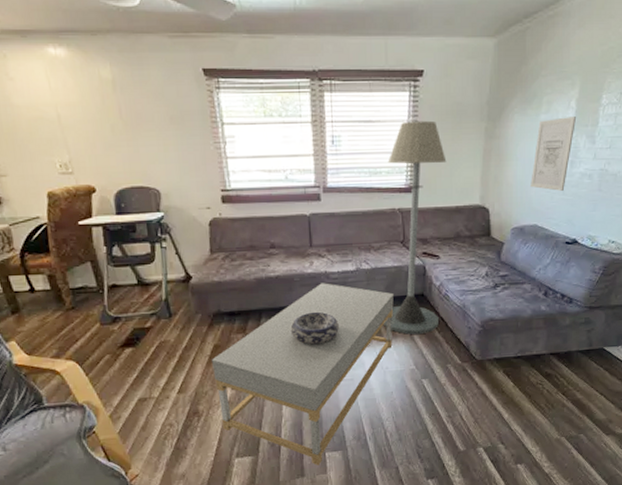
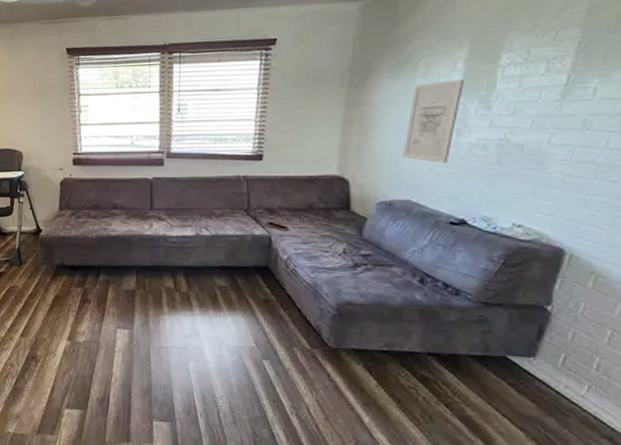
coffee table: present [211,283,395,465] -> none [51,246,236,433]
decorative bowl: present [290,311,339,345] -> none [126,273,175,307]
floor lamp: present [384,120,447,335] -> none [222,88,300,311]

